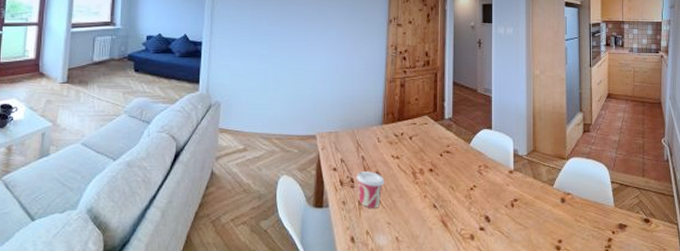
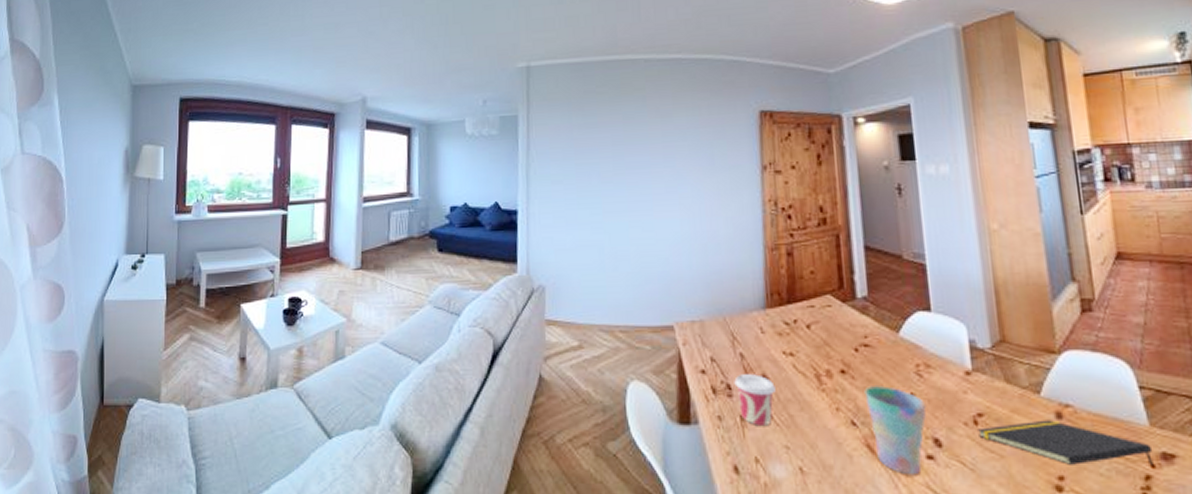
cup: none [444,180,483,241] -> present [864,386,927,476]
notepad: none [512,203,615,233] -> present [976,420,1155,467]

